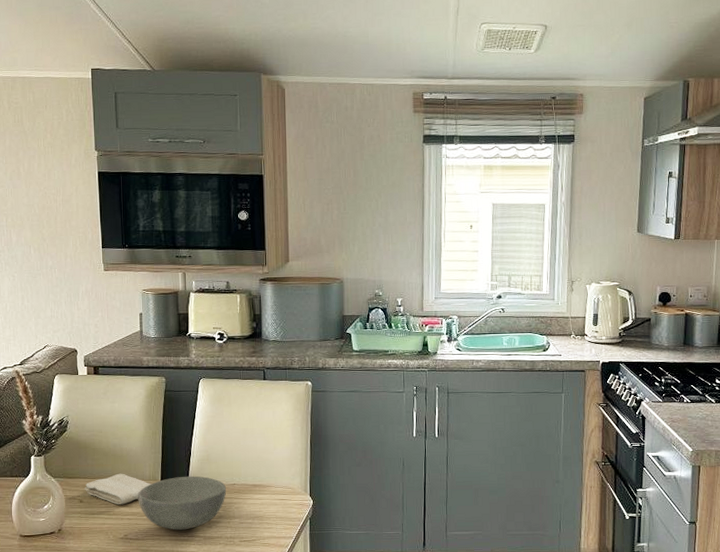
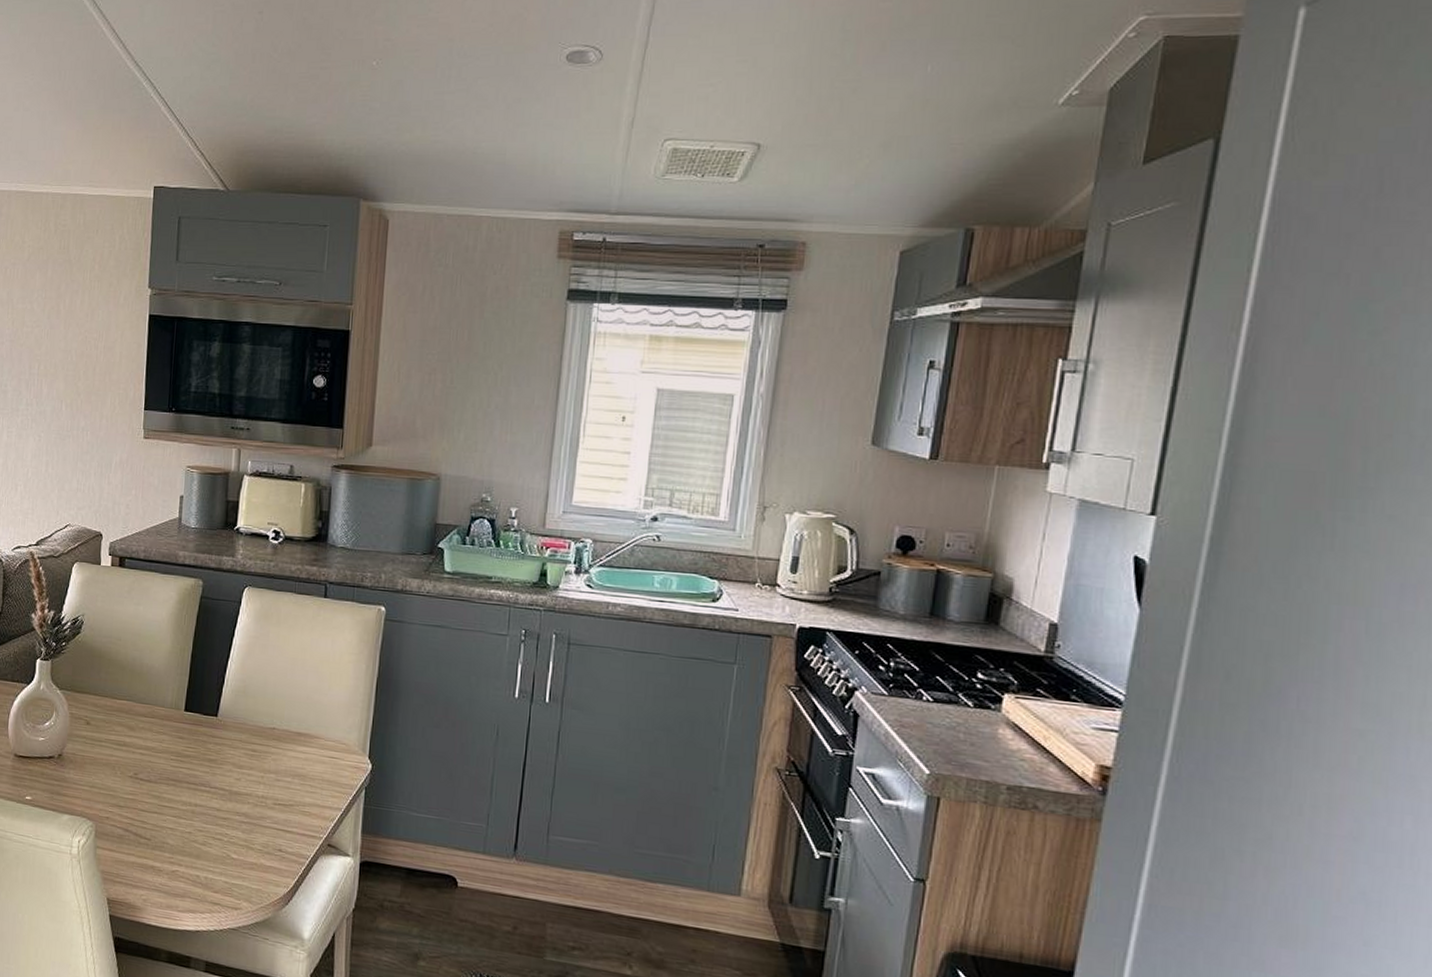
washcloth: present [84,473,151,505] -> none [93,694,173,735]
bowl: present [137,476,227,530] -> none [154,708,264,779]

